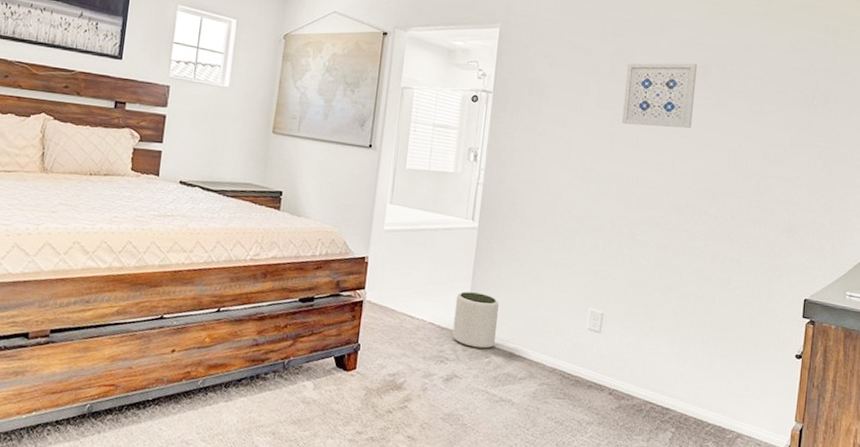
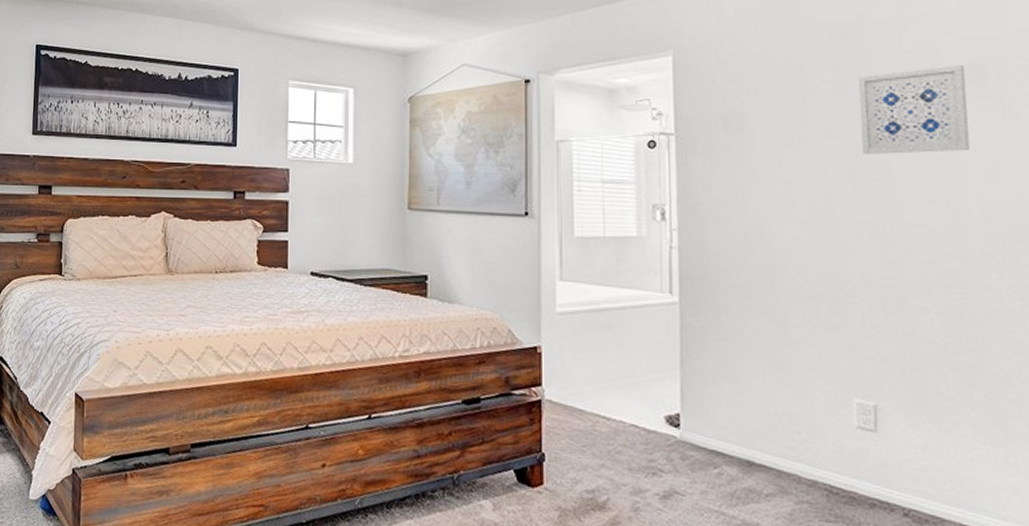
plant pot: present [452,291,499,349] -> none [662,384,724,457]

